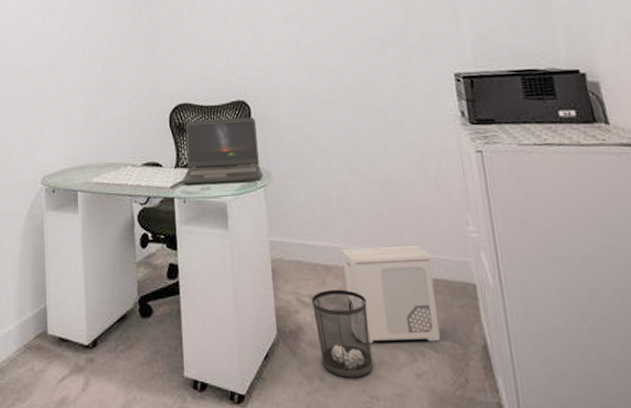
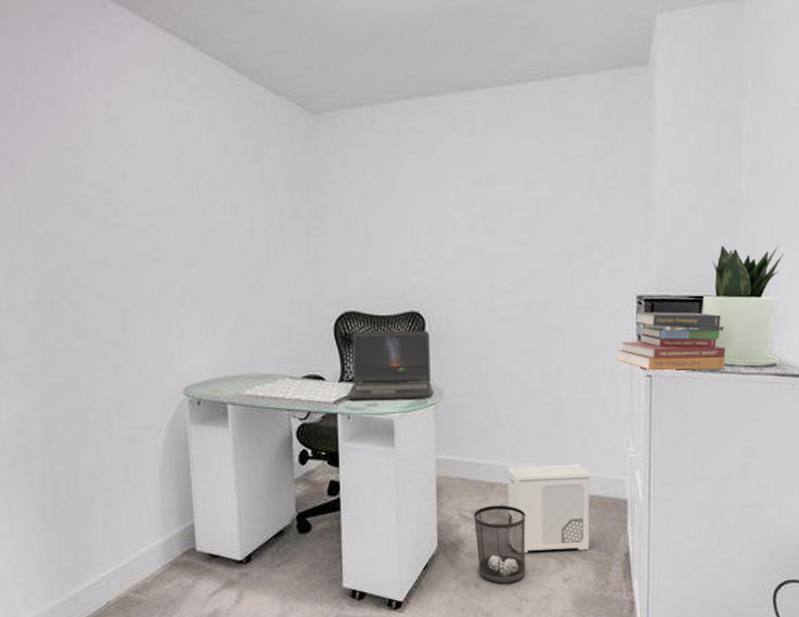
books: none [442,86,561,146] -> present [617,312,726,371]
planter: none [523,15,622,138] -> present [701,244,784,367]

